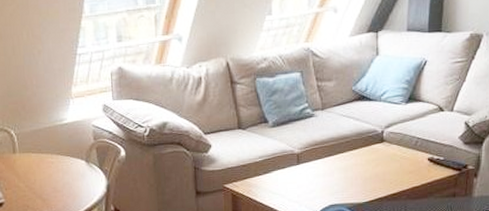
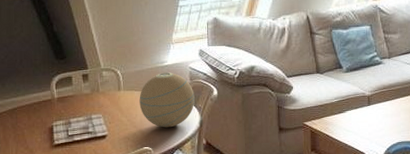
decorative orb: none [37,131,100,194] -> present [139,72,195,128]

